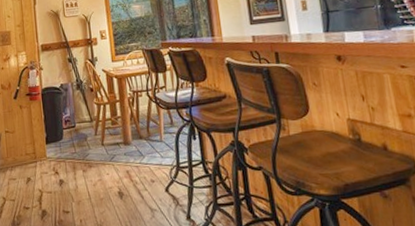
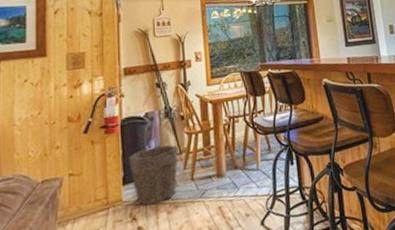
waste bin: none [50,113,90,163] -> present [129,145,179,206]

